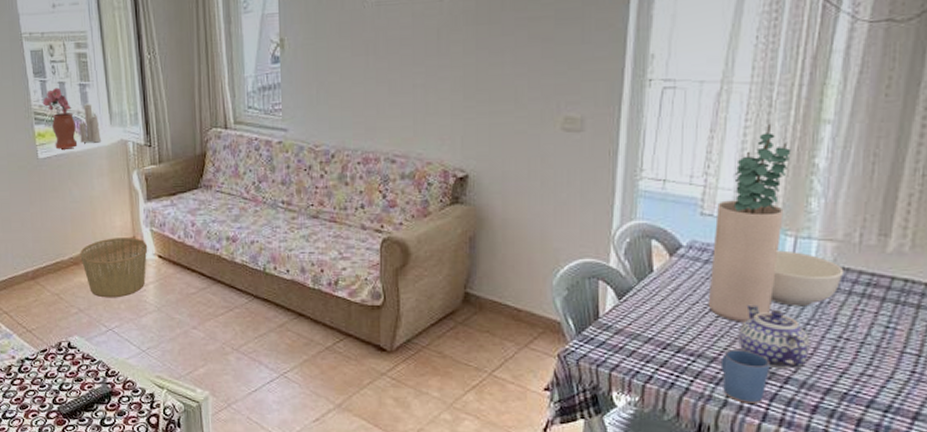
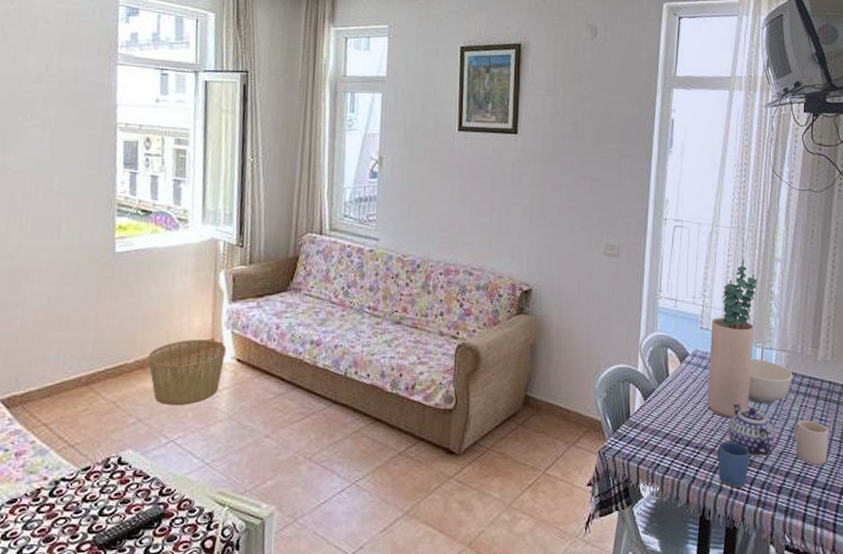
potted flower: present [42,87,78,150] -> none [129,181,164,245]
candle: present [79,102,101,143] -> none [166,198,190,240]
cup: none [840,328,900,383] -> present [793,421,829,465]

